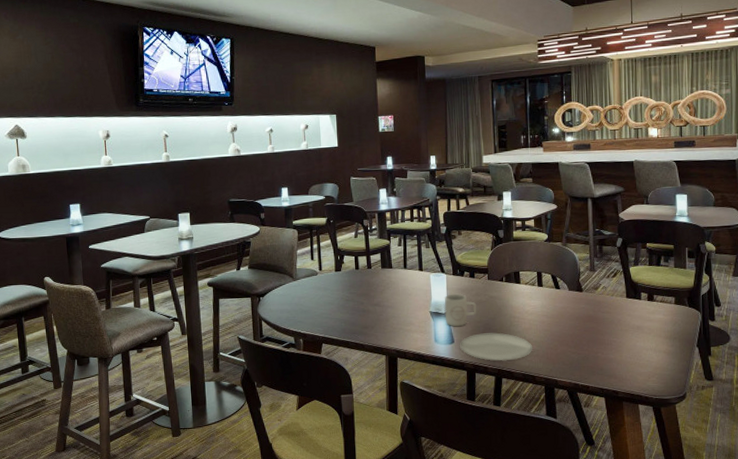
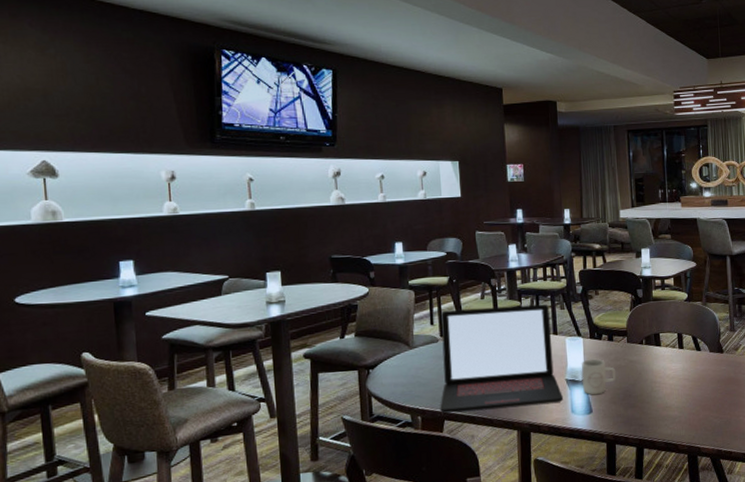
laptop: none [319,242,427,337] -> present [440,304,563,413]
plate: present [460,332,532,362] -> none [599,399,674,431]

